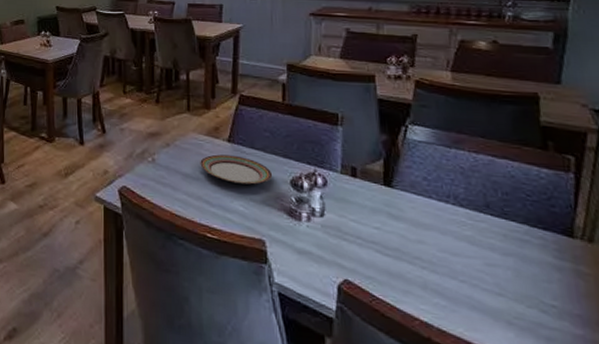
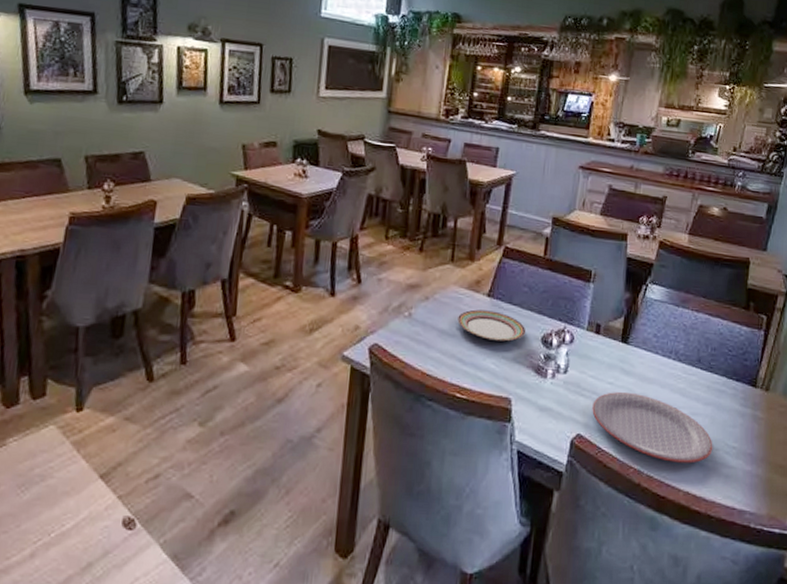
plate: none [358,237,524,321] -> present [592,392,713,463]

